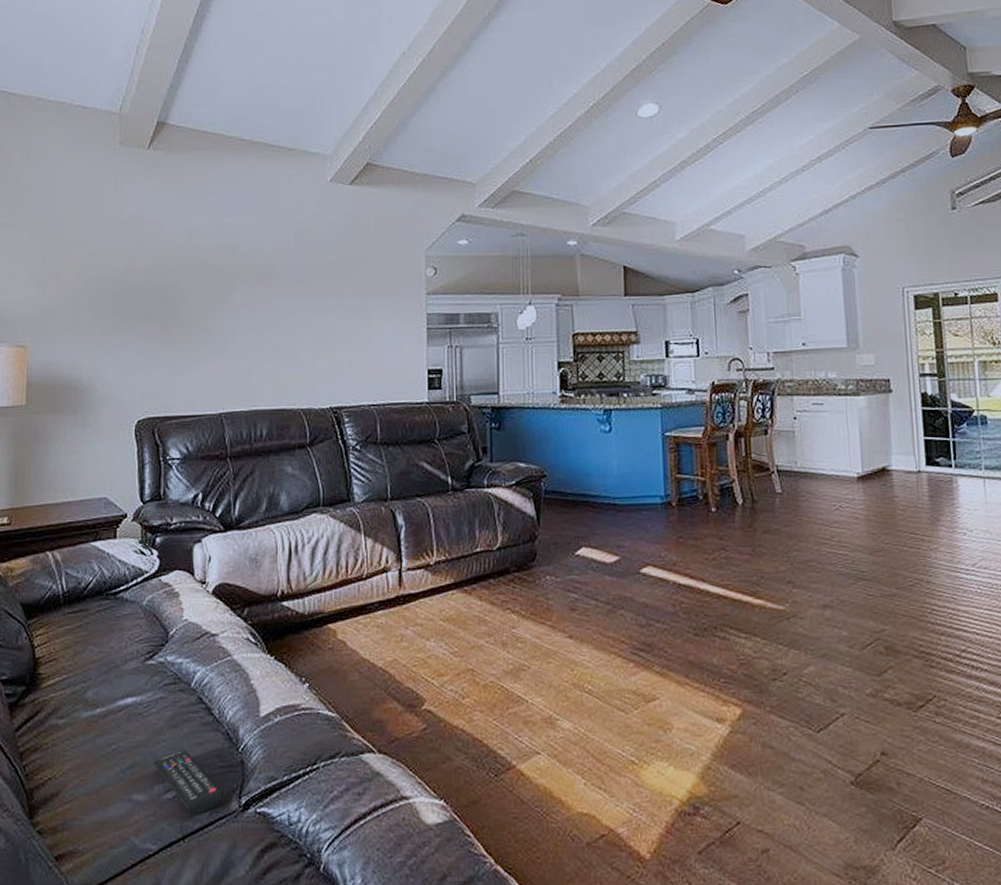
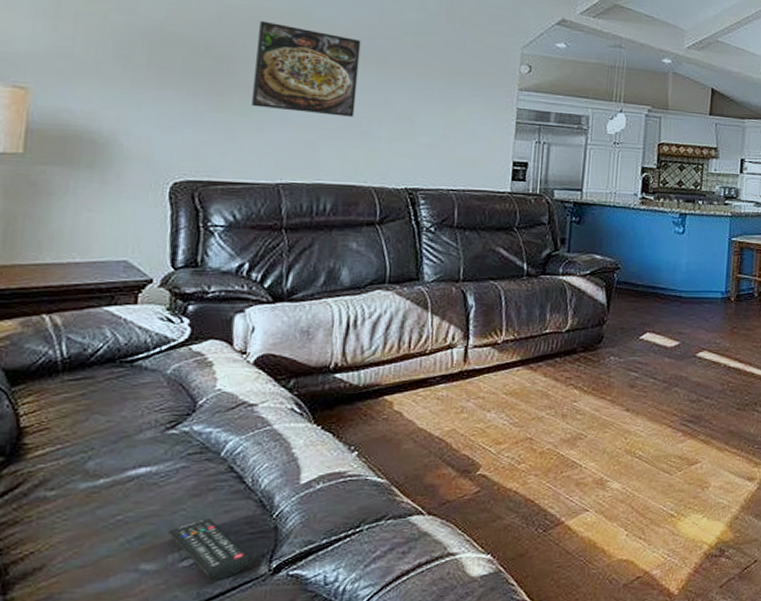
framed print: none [193,258,281,342] -> present [250,20,361,117]

